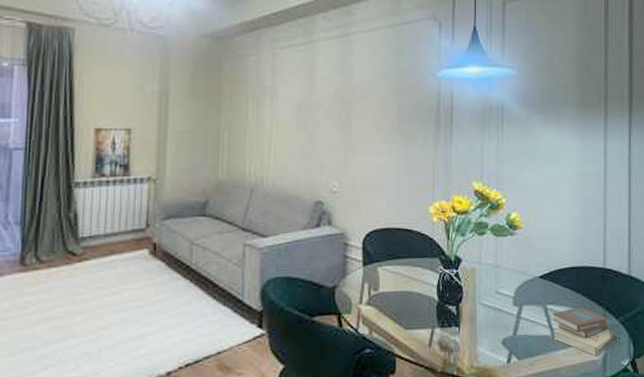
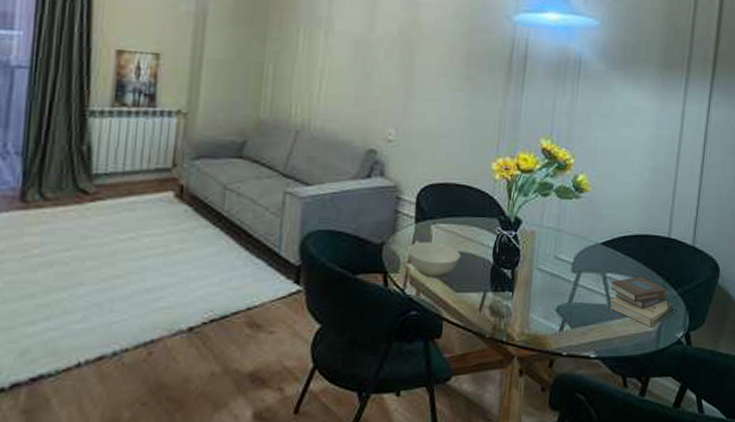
bowl: none [358,283,407,317] -> present [407,242,461,278]

